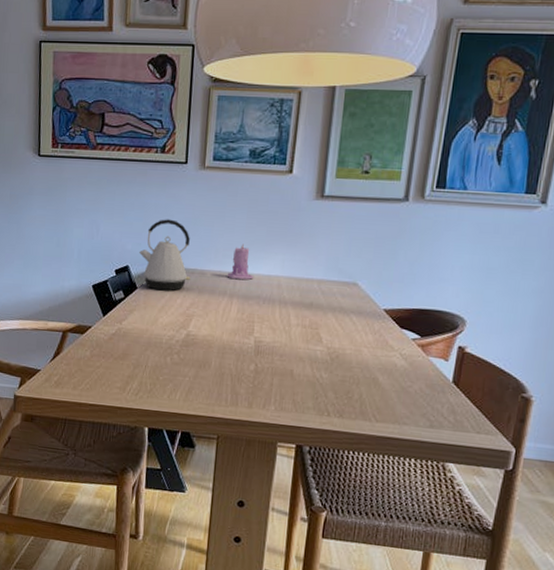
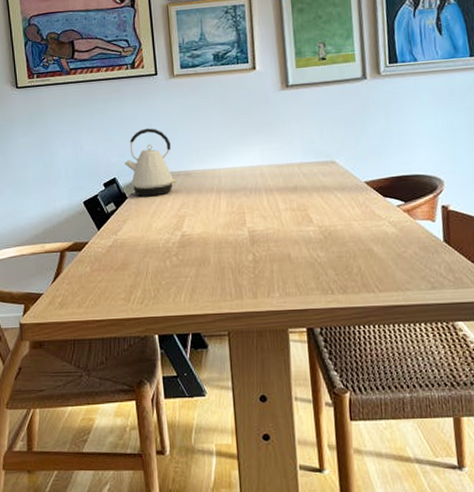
candle: present [227,244,254,280] -> none [211,140,237,176]

